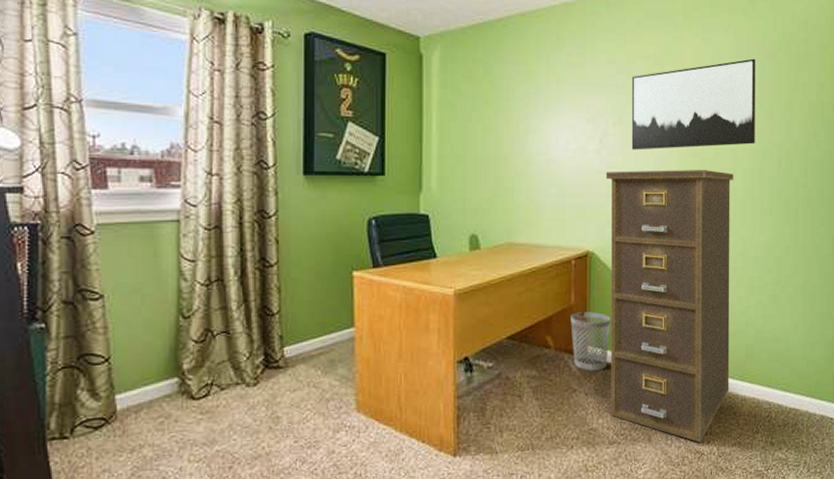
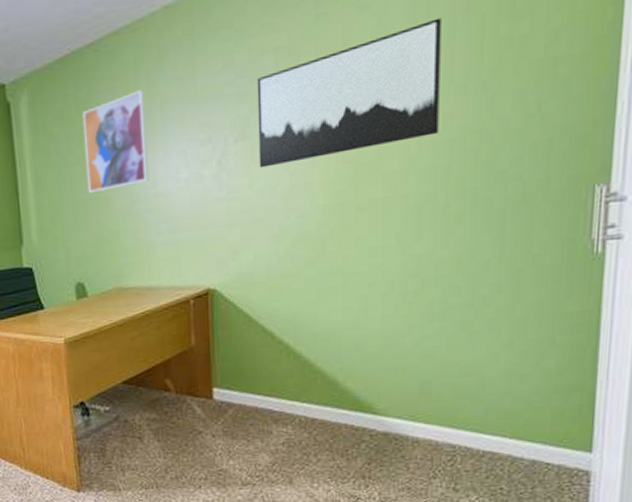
wall art: none [488,67,543,151] -> present [82,90,149,194]
wastebasket: present [570,311,611,371] -> none [191,352,240,413]
filing cabinet: present [606,170,734,443] -> none [227,176,405,487]

